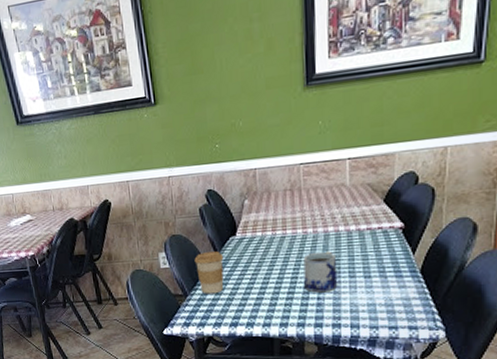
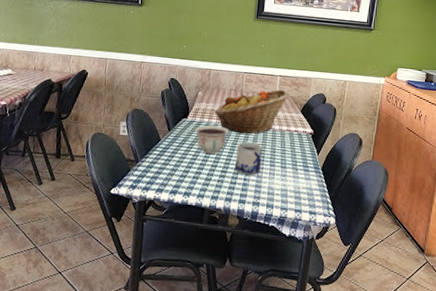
coffee cup: present [194,251,224,294] -> none [150,127,175,164]
bowl: none [247,238,290,274] -> present [195,125,229,154]
fruit basket: none [268,176,365,244] -> present [214,89,290,134]

